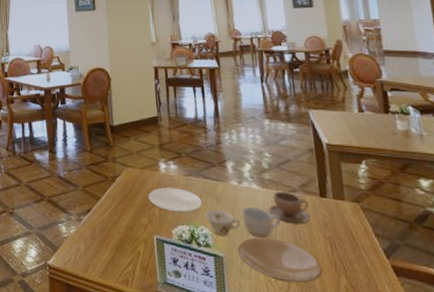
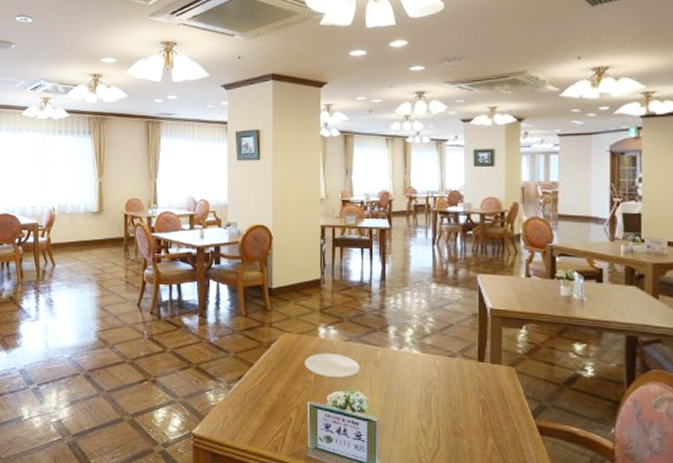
teacup: present [205,210,241,237] -> none [362,375,398,401]
saucer: present [238,237,323,284] -> none [392,401,472,445]
teacup: present [242,207,281,238] -> none [400,372,438,402]
teacup: present [269,191,310,223] -> none [427,356,466,387]

